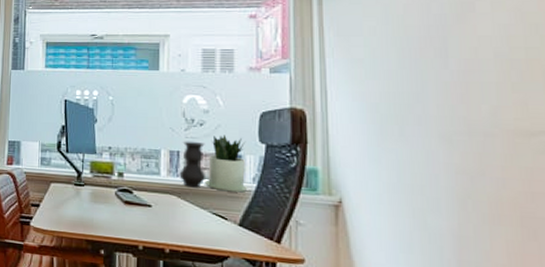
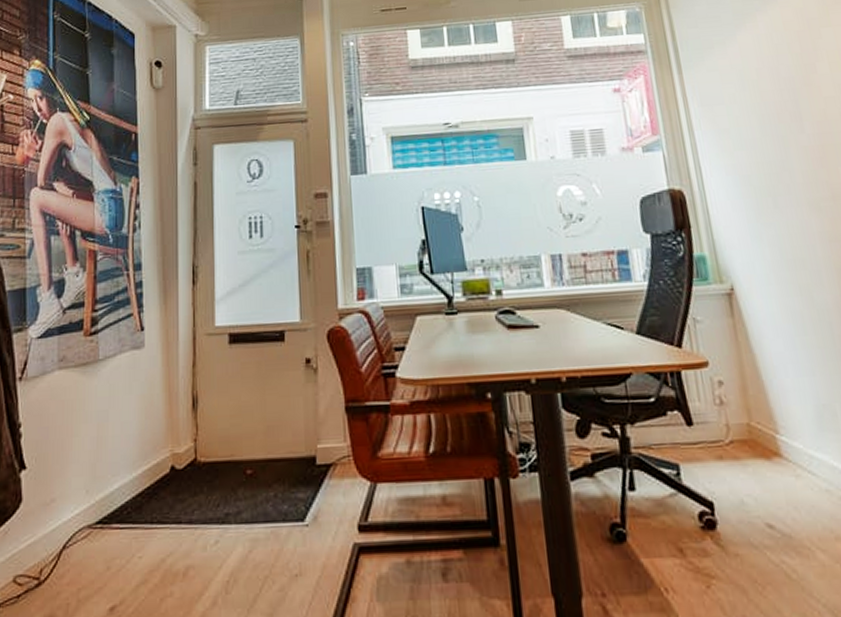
vase: present [179,141,205,188] -> none [563,240,594,296]
planter: present [204,135,248,193] -> none [592,228,640,296]

